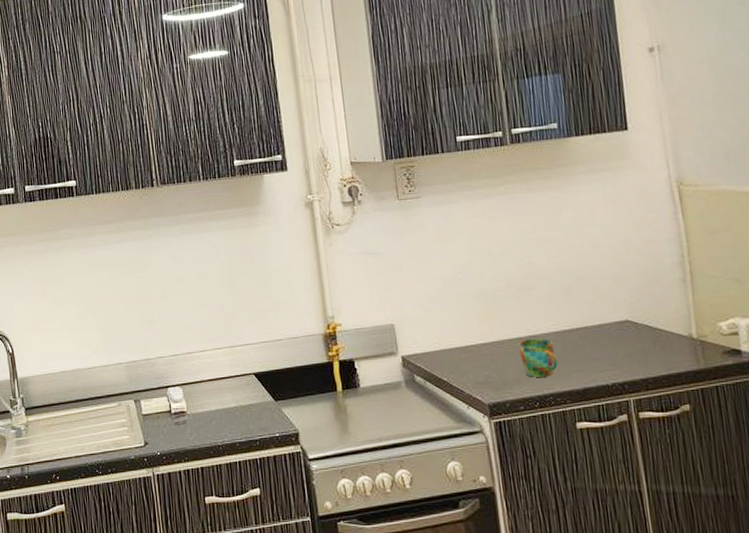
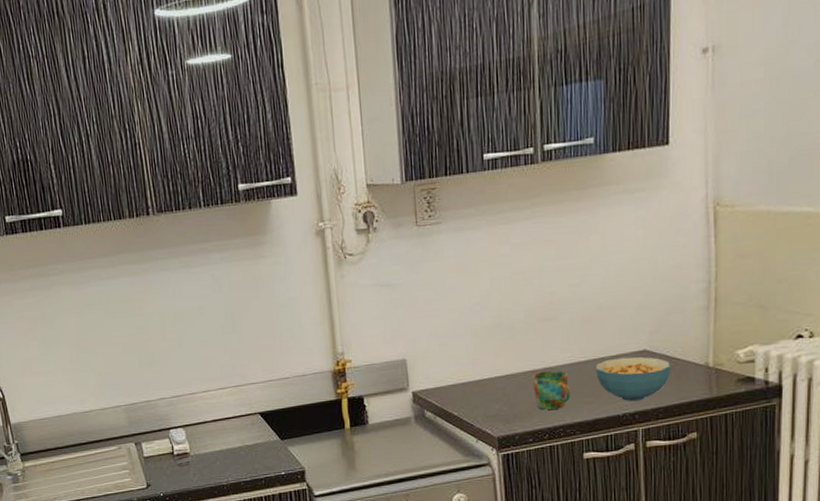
cereal bowl: none [579,326,656,371] -> present [595,356,671,402]

